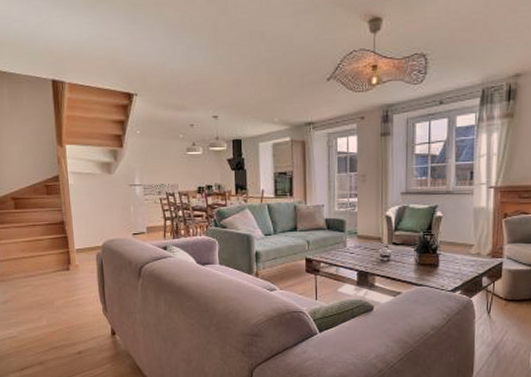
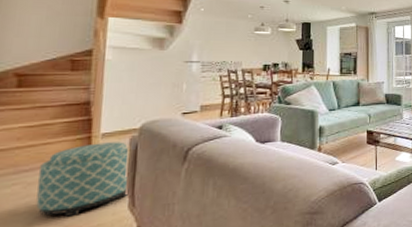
ottoman: none [40,257,102,314] -> present [36,142,129,217]

